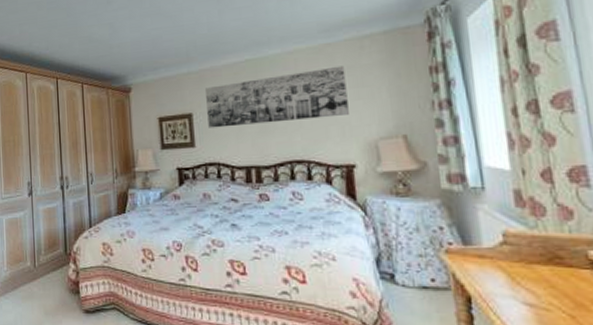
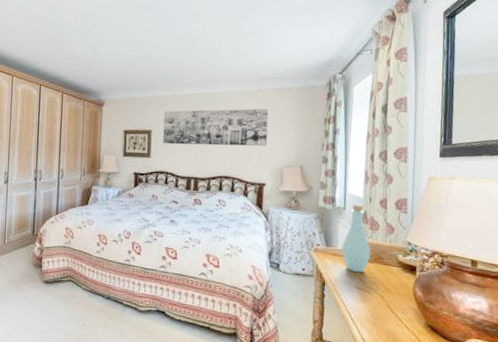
bottle: none [489,181,540,281] -> present [342,204,371,273]

